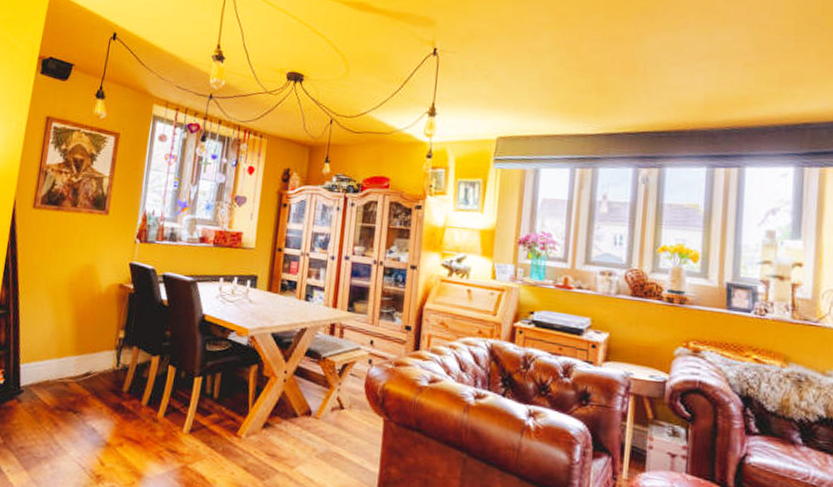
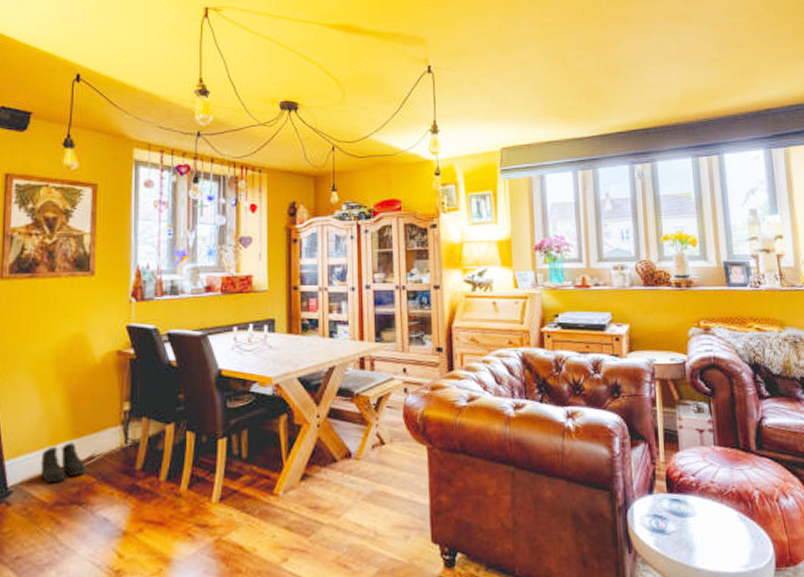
boots: none [46,357,83,390] -> present [40,442,86,484]

